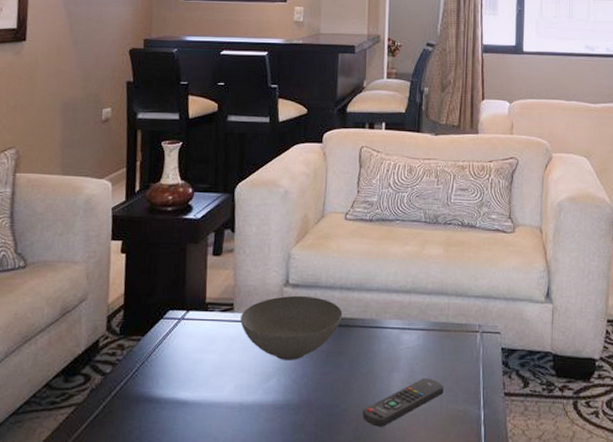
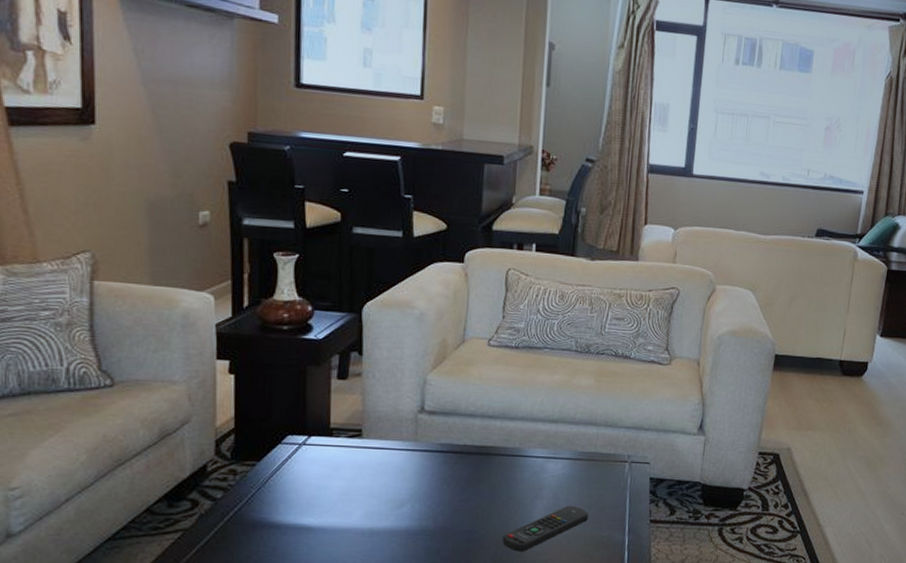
bowl: present [240,295,343,360] -> none [370,422,483,488]

